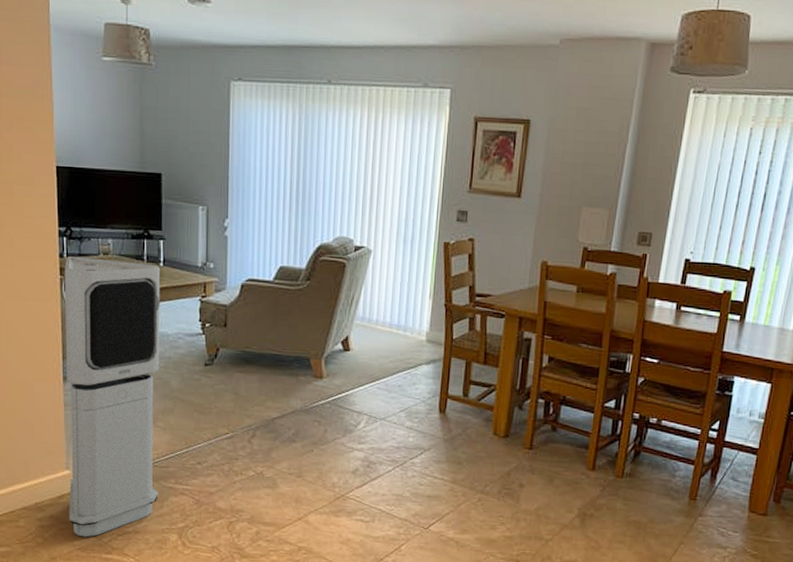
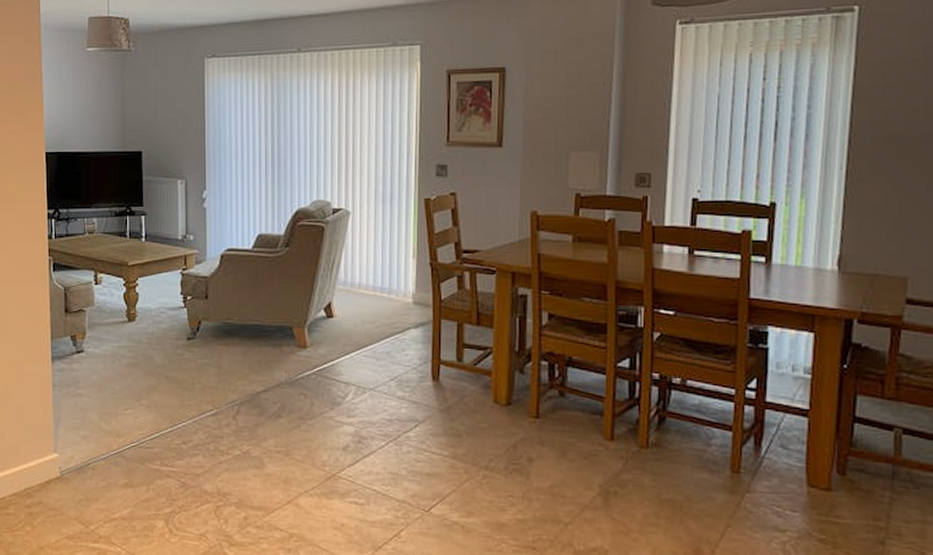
air purifier: present [64,255,161,537] -> none [52,236,144,525]

